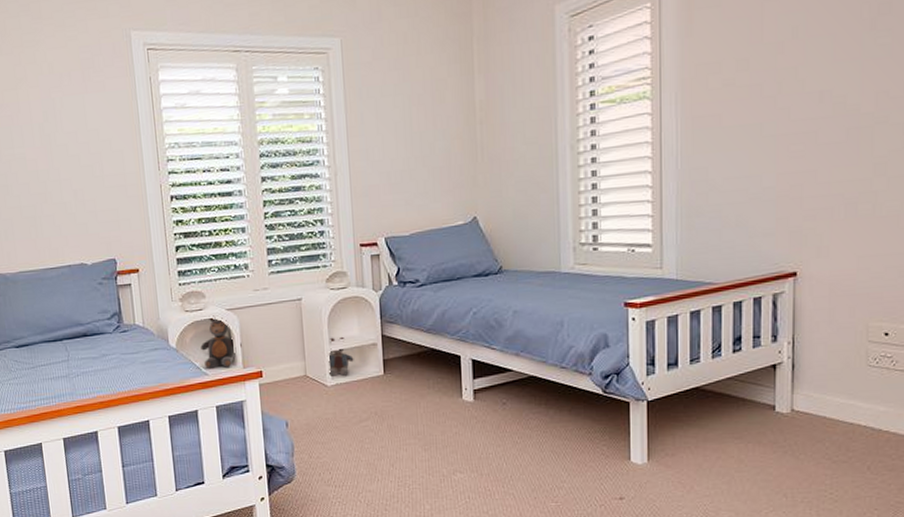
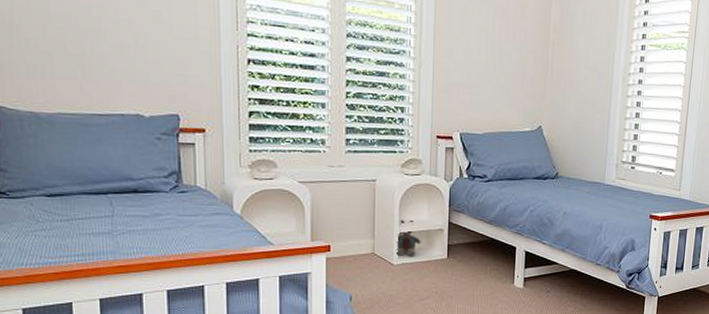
teddy bear: present [200,315,242,369] -> none [268,186,311,239]

